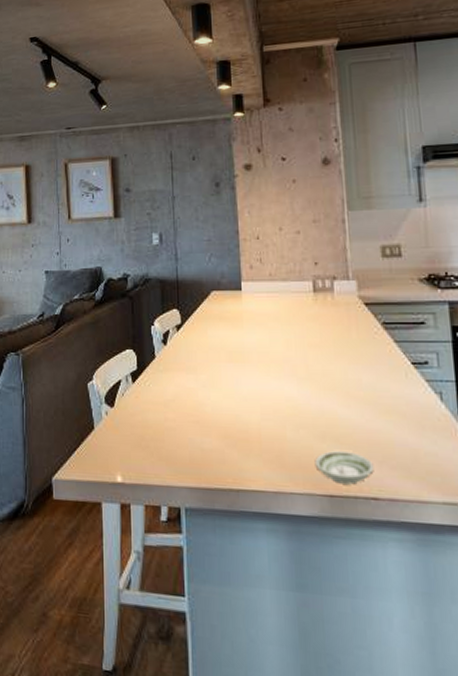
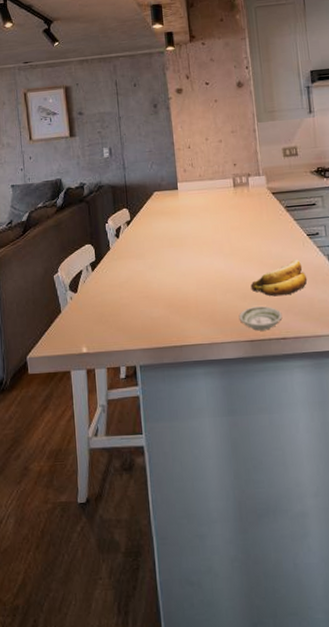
banana: none [332,394,411,442] -> present [250,259,308,297]

